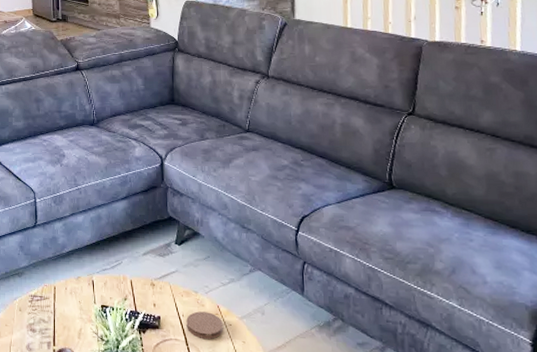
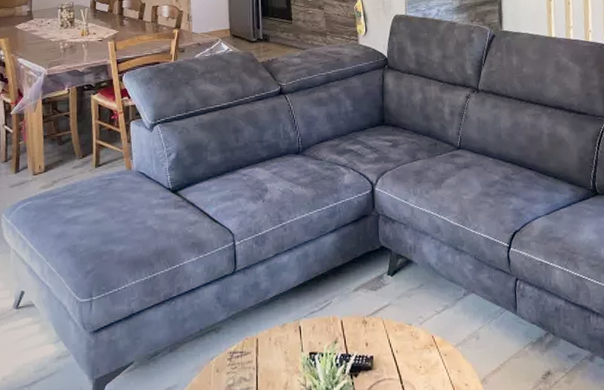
coaster: present [186,311,223,339] -> none [400,344,439,374]

